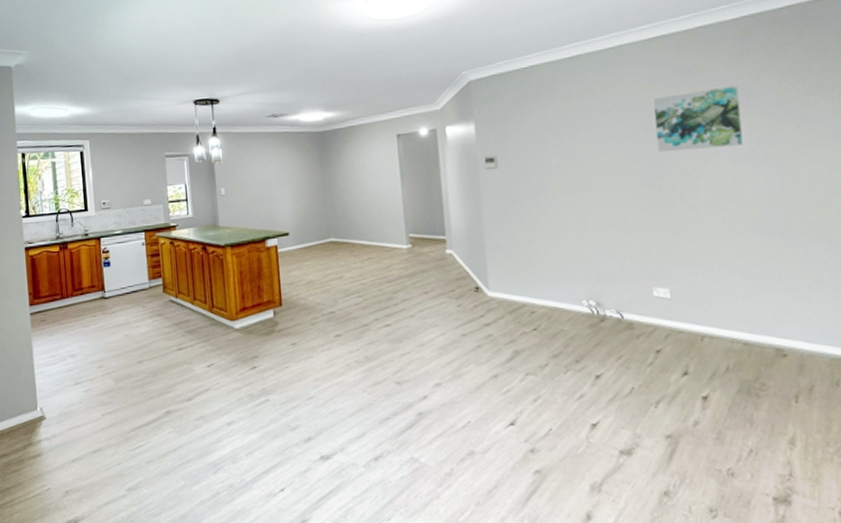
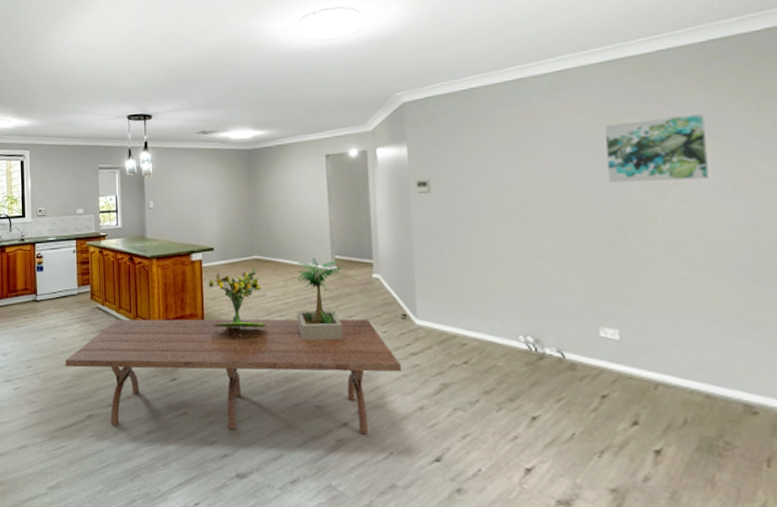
dining table: none [139,294,476,419] -> present [65,318,401,435]
bouquet: none [280,251,345,313] -> present [202,269,266,329]
potted plant: none [372,236,420,319] -> present [296,257,344,341]

